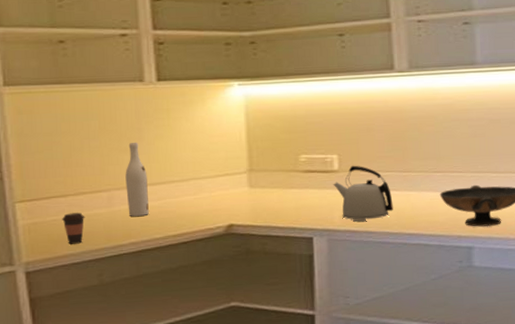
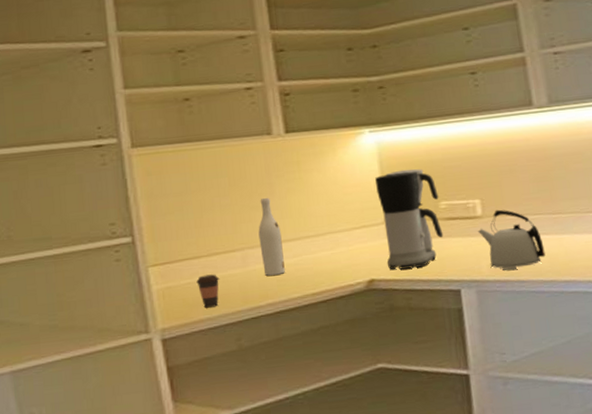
coffee maker: none [241,122,301,217] -> present [375,169,444,271]

